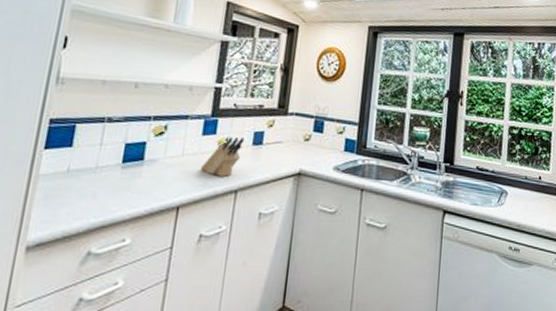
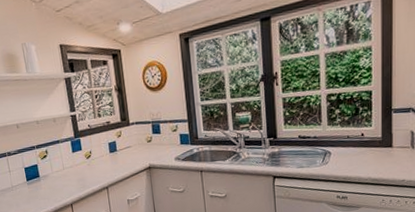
knife block: present [200,136,245,177] -> none [78,148,104,179]

